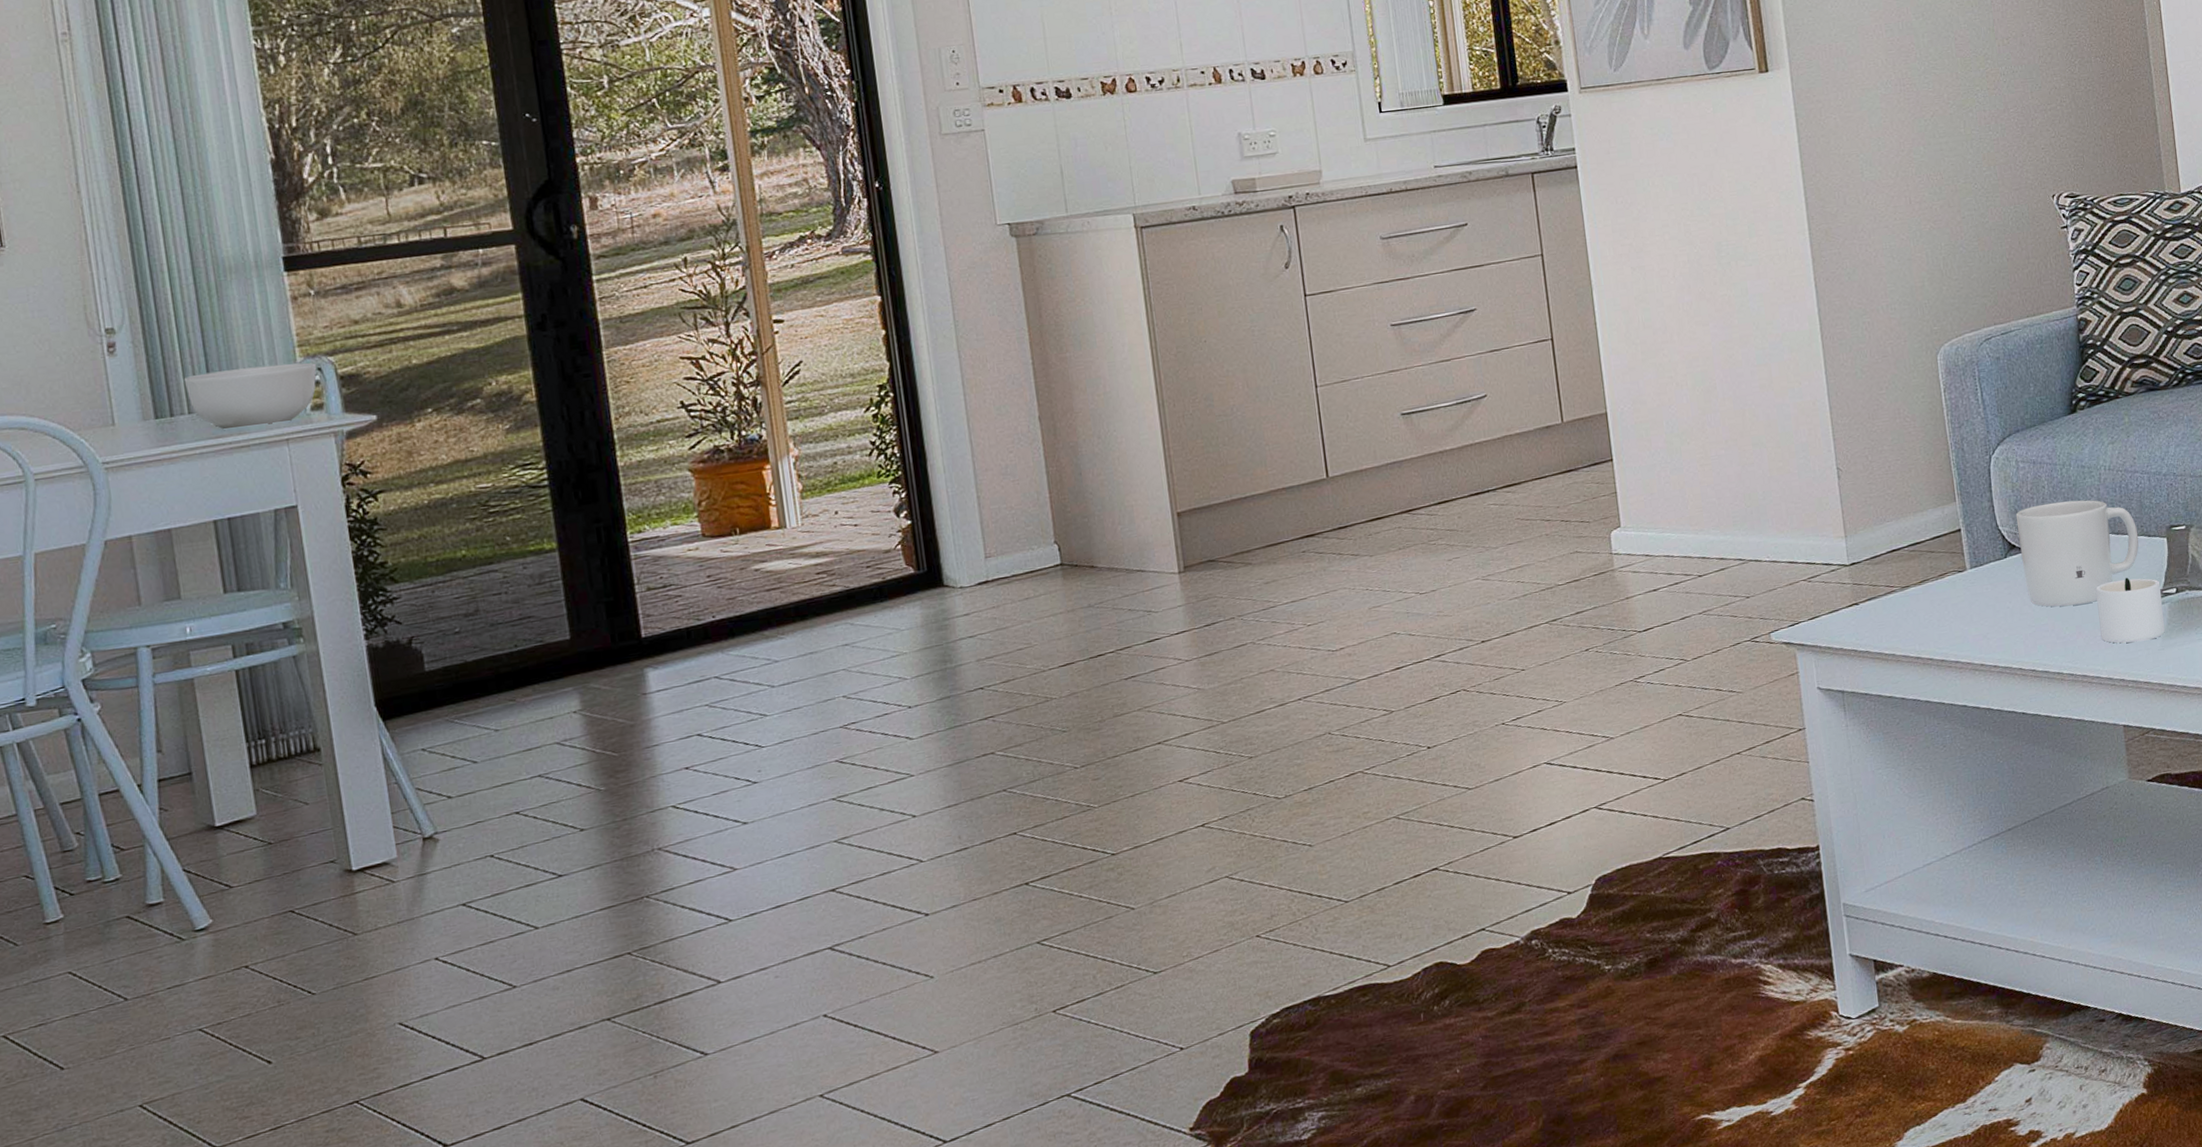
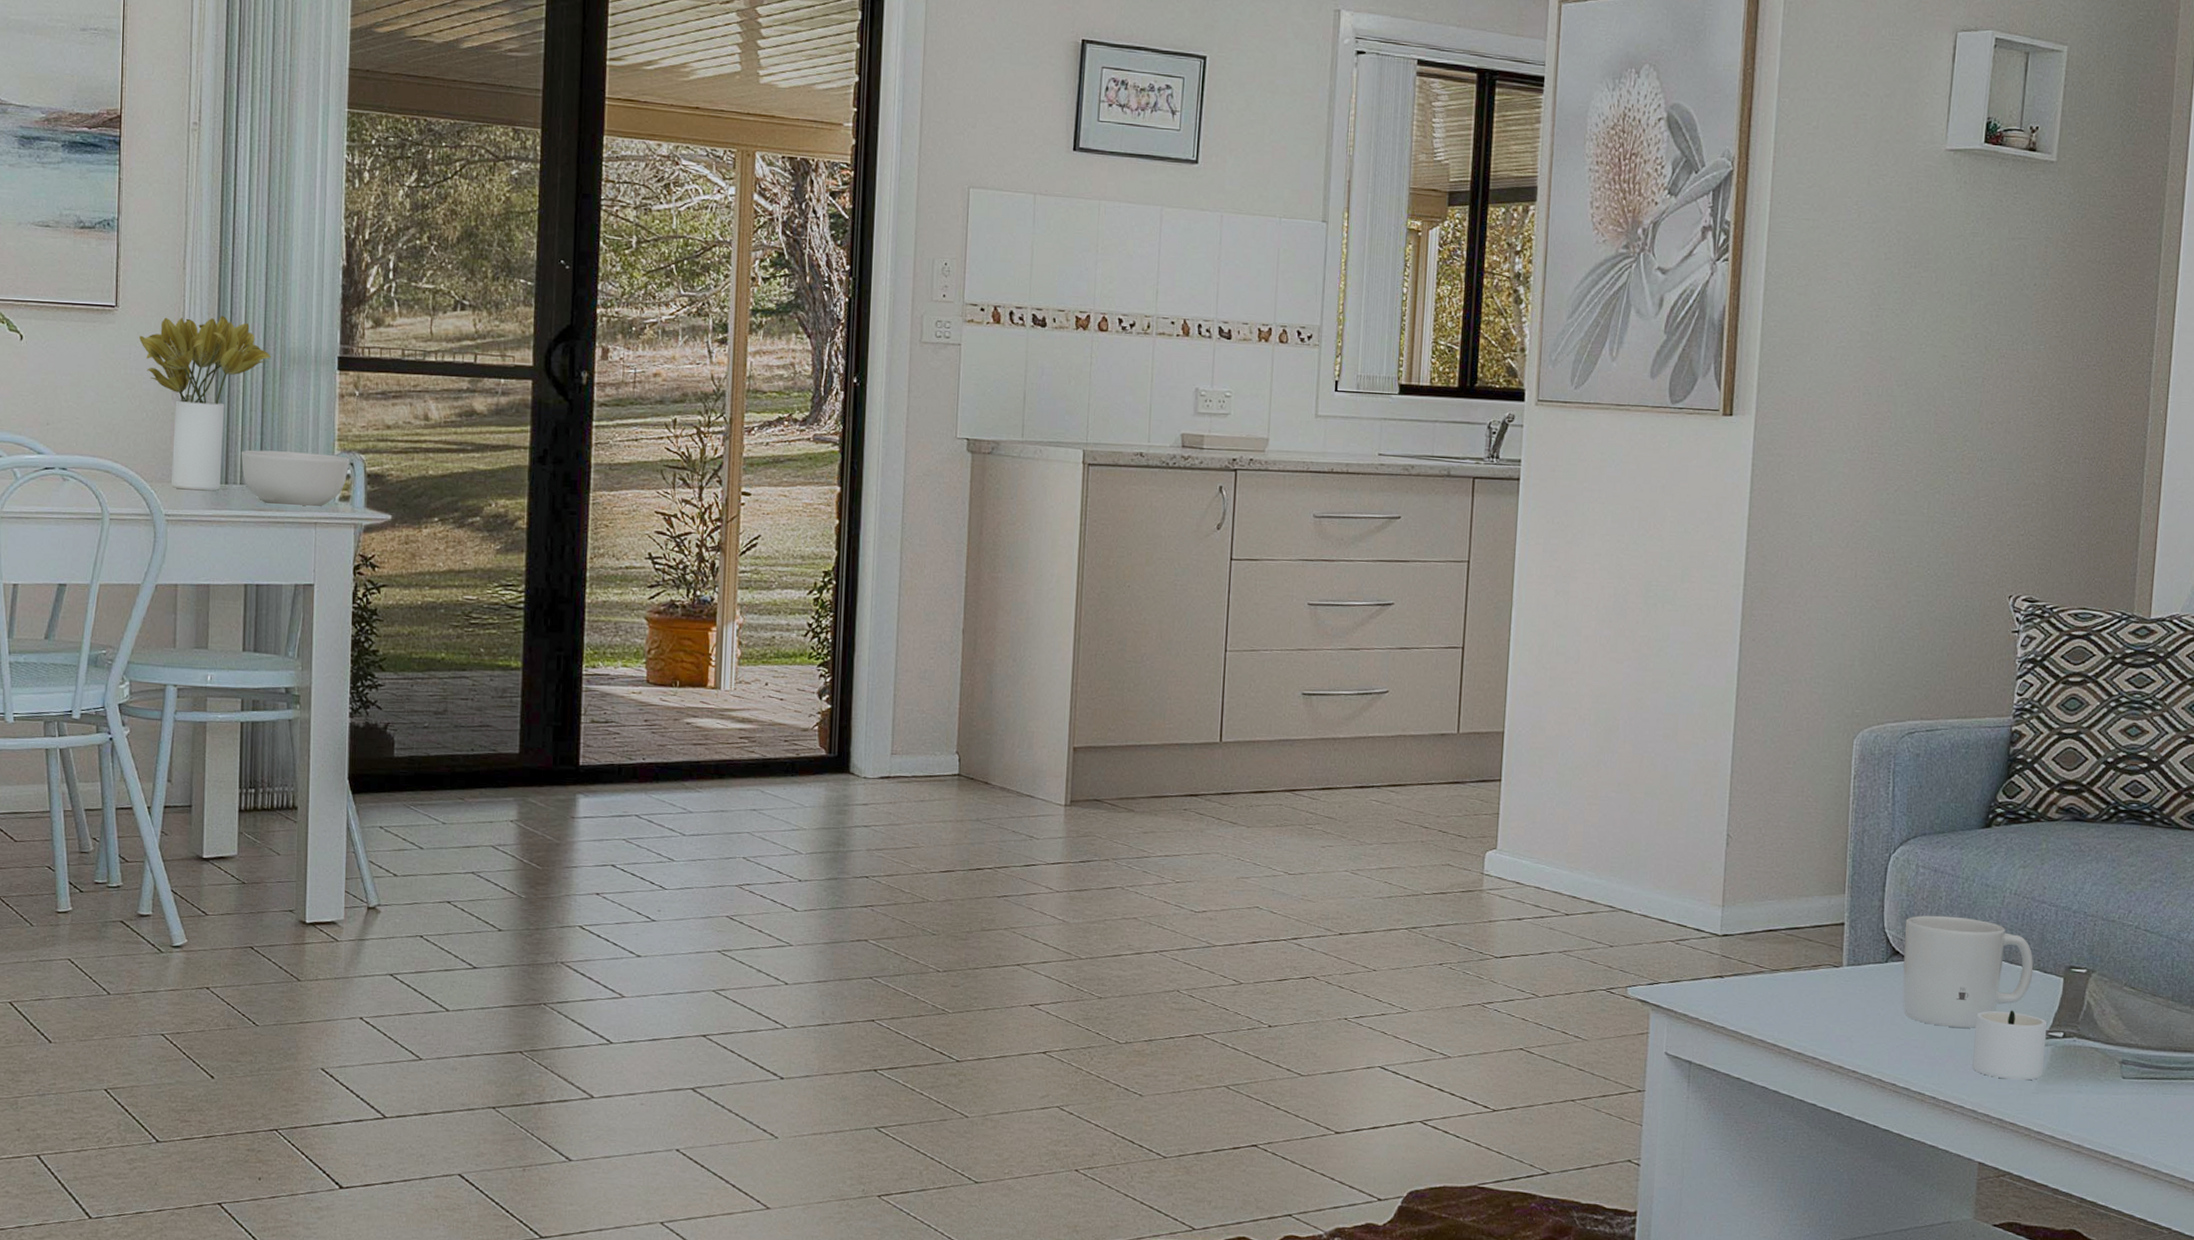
flower bouquet: none [36,235,203,433] -> present [139,315,272,491]

